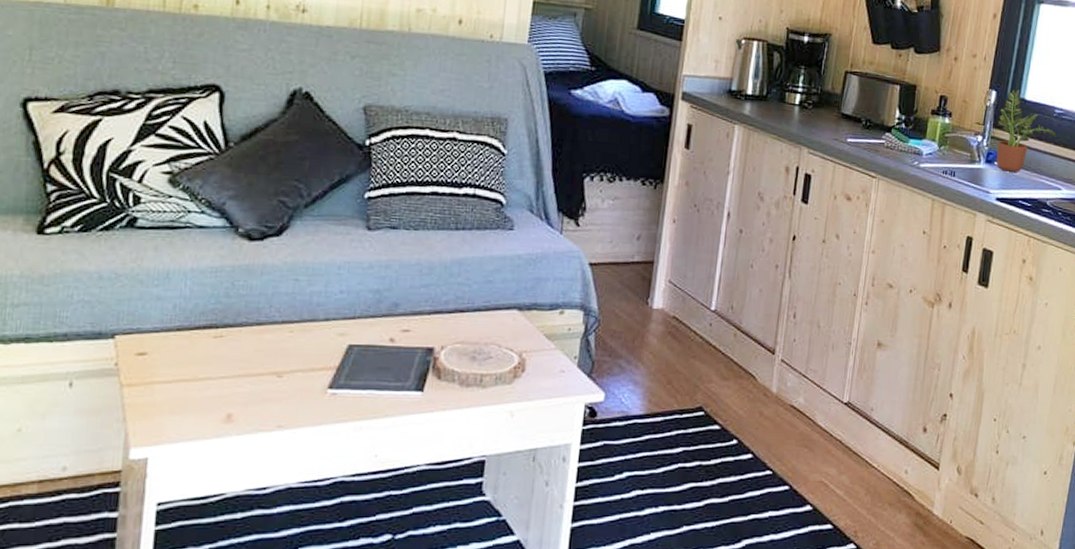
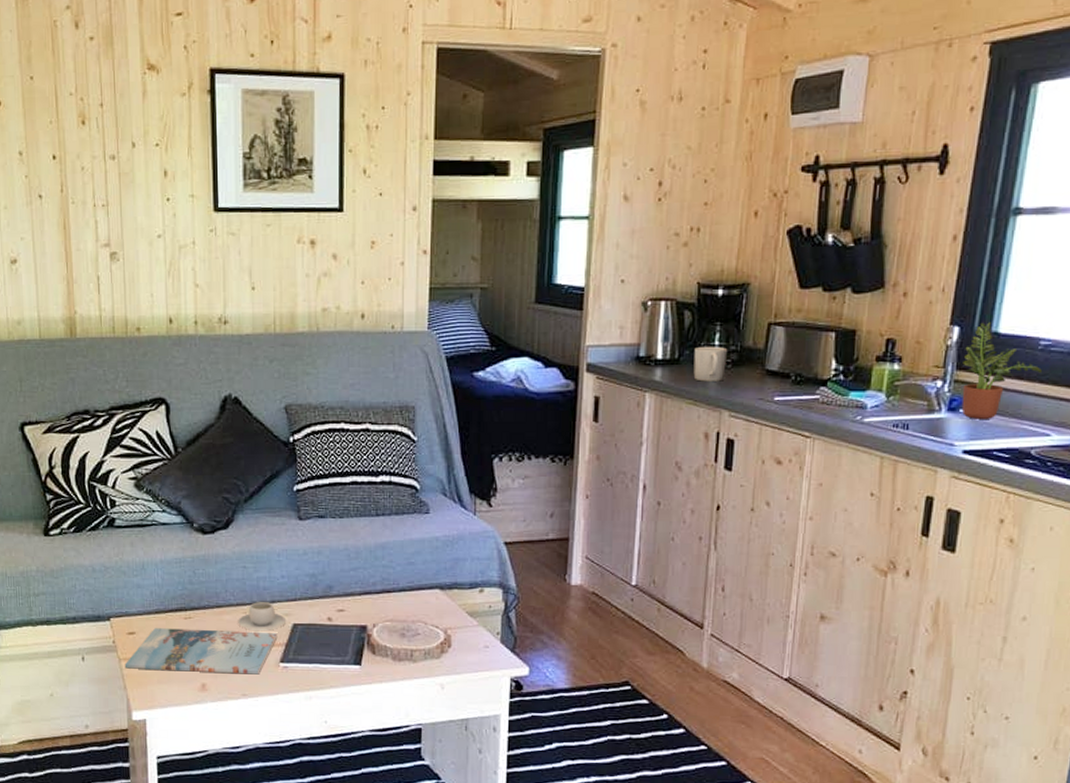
magazine: none [127,348,329,403] -> present [124,628,278,675]
teacup: none [281,320,341,352] -> present [238,602,287,630]
mug: none [778,86,810,120] -> present [693,346,728,382]

